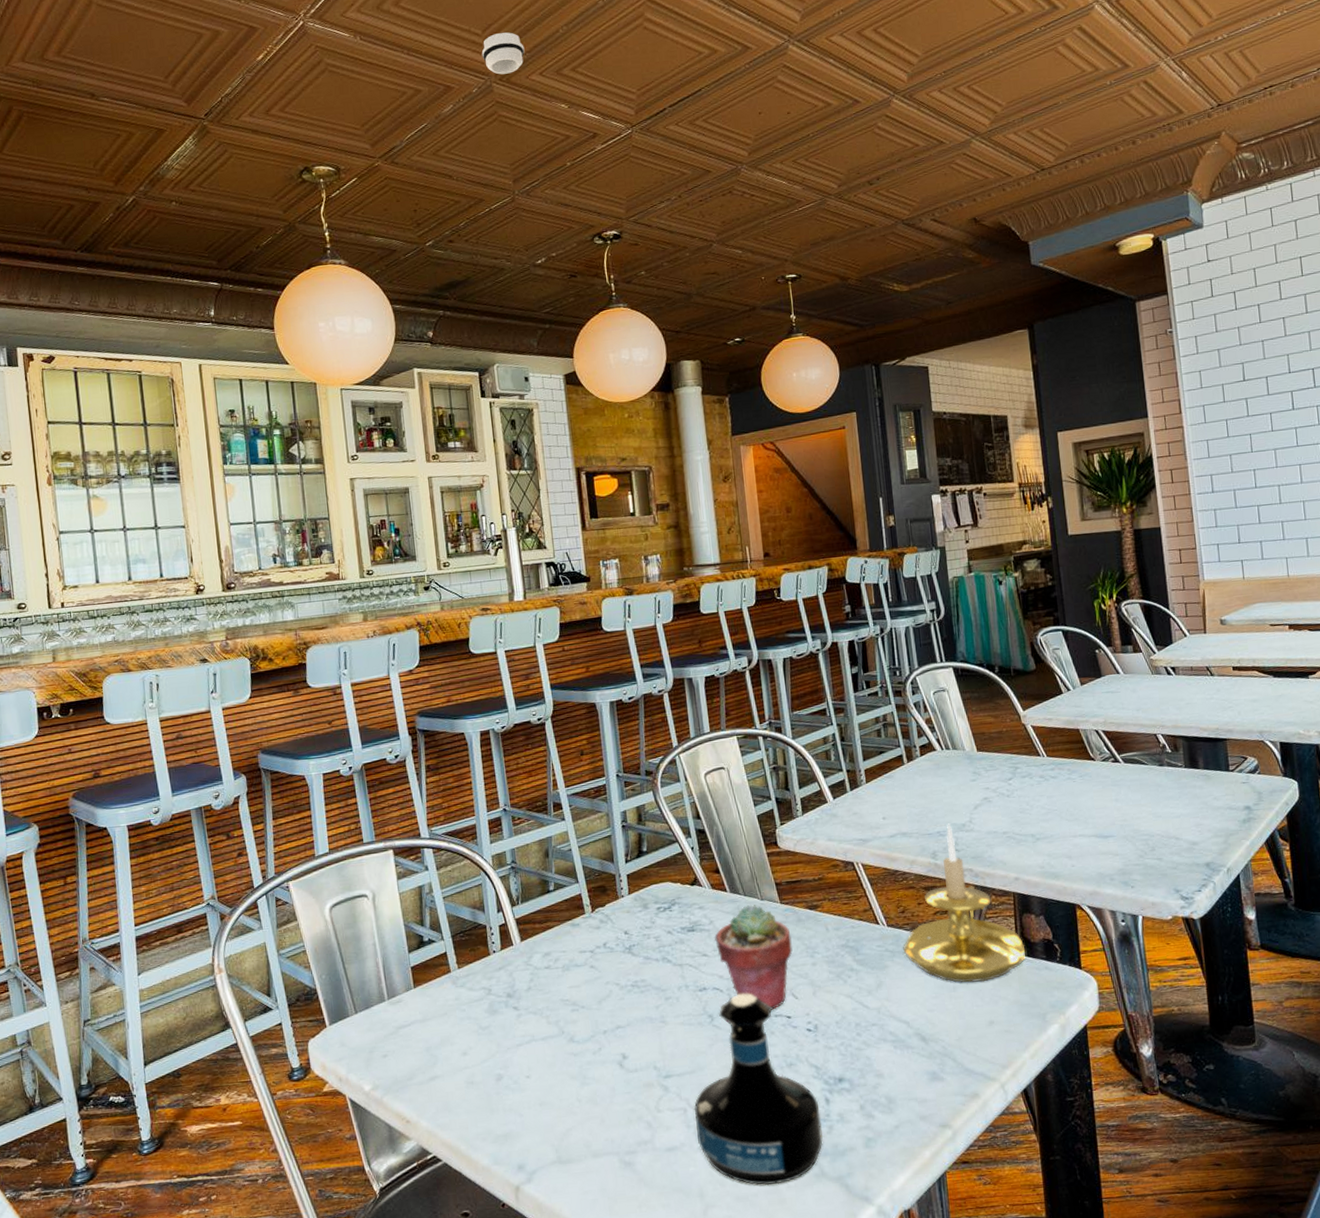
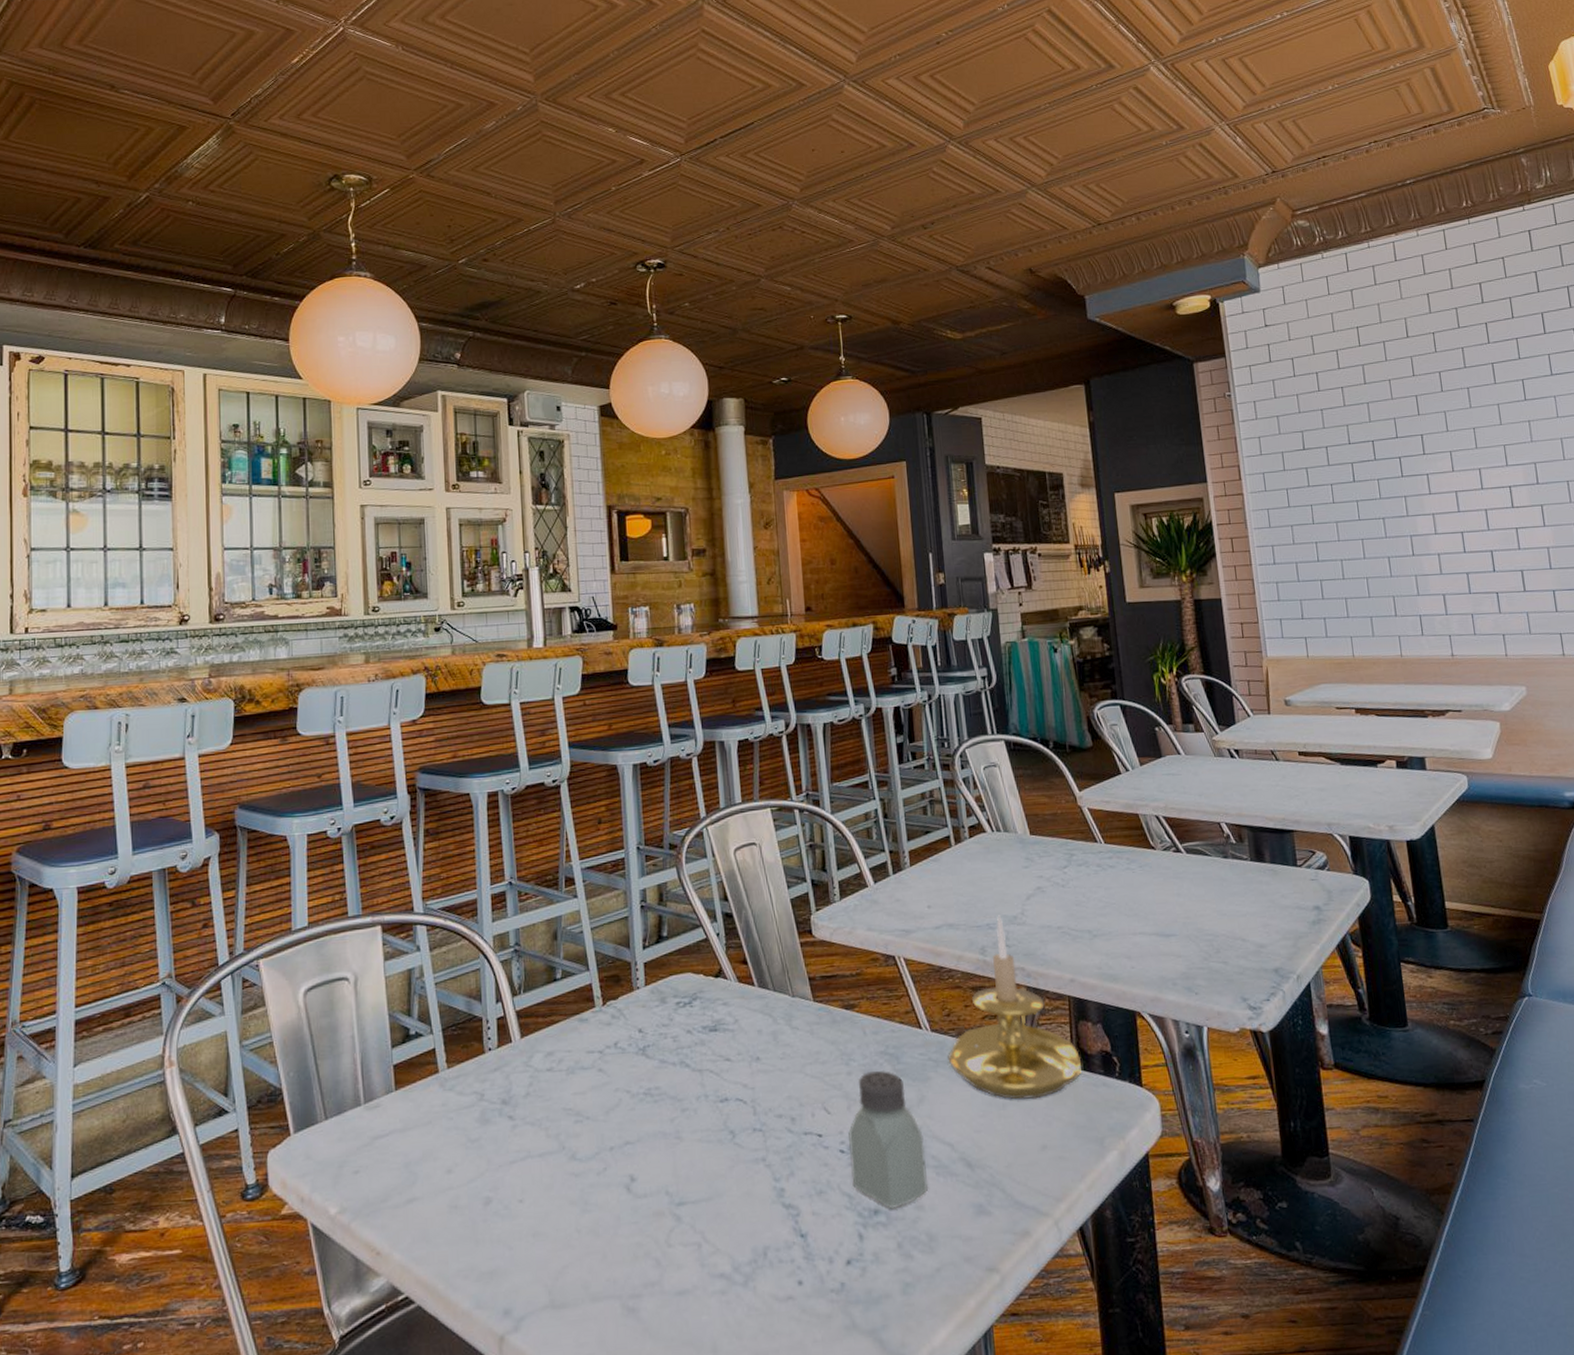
smoke detector: present [481,32,525,75] -> none [528,53,573,94]
tequila bottle: present [694,993,823,1186] -> none [709,1106,855,1339]
potted succulent: present [713,905,793,1010] -> none [738,1002,826,1127]
saltshaker: none [814,960,888,1077] -> present [848,1069,929,1209]

